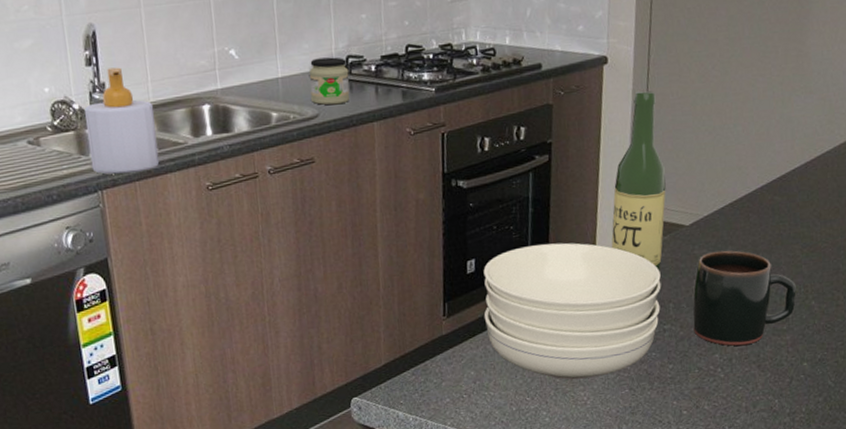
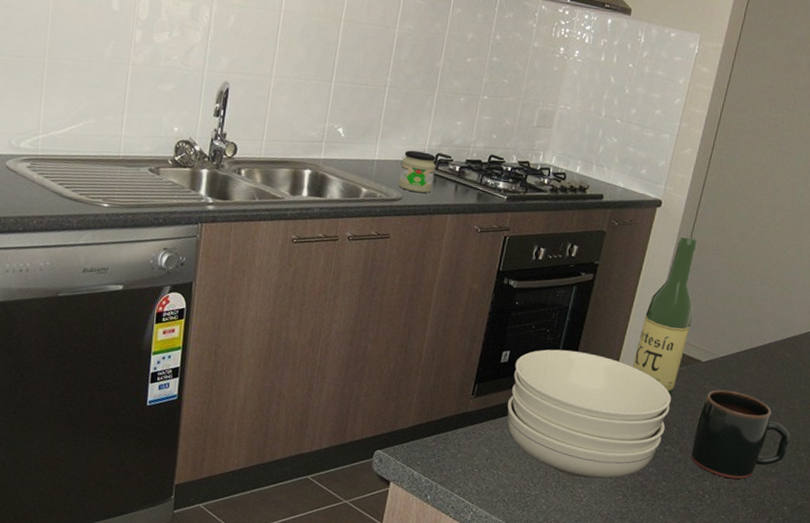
soap bottle: present [84,67,160,175] -> none [198,122,263,215]

